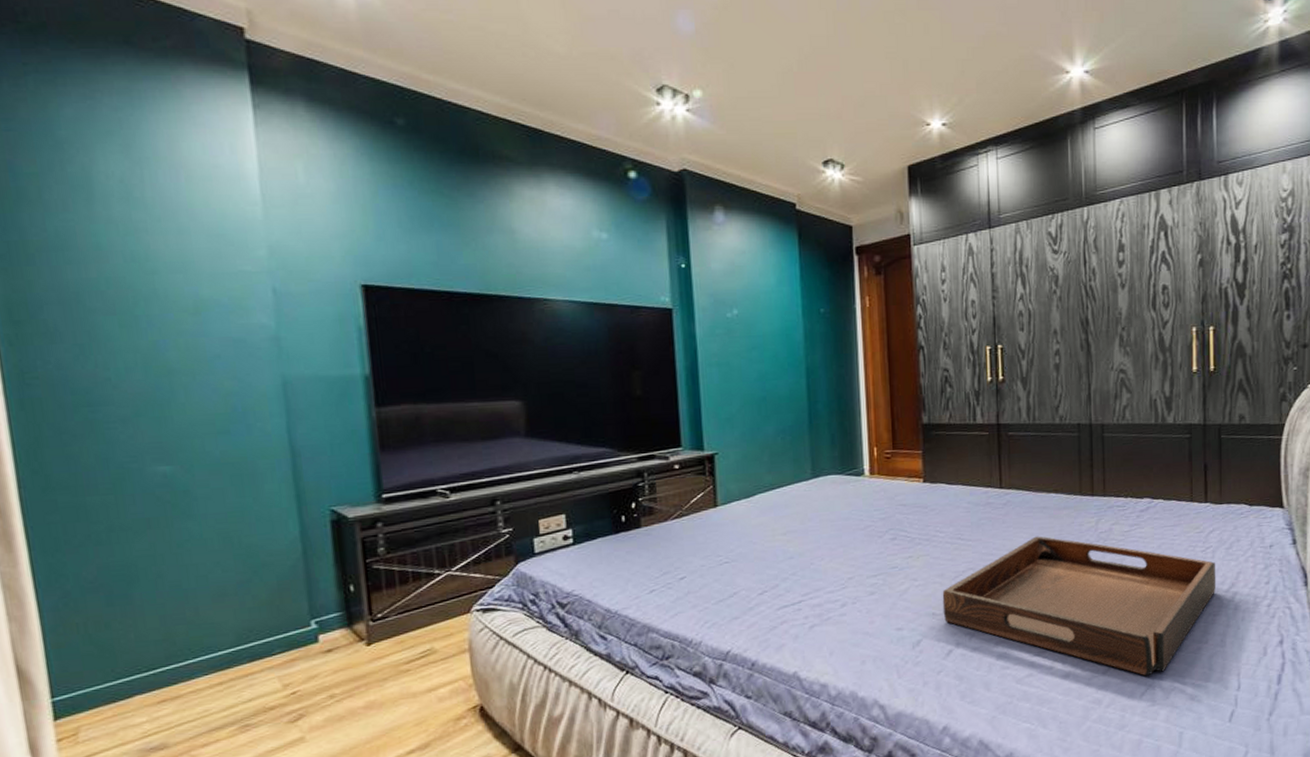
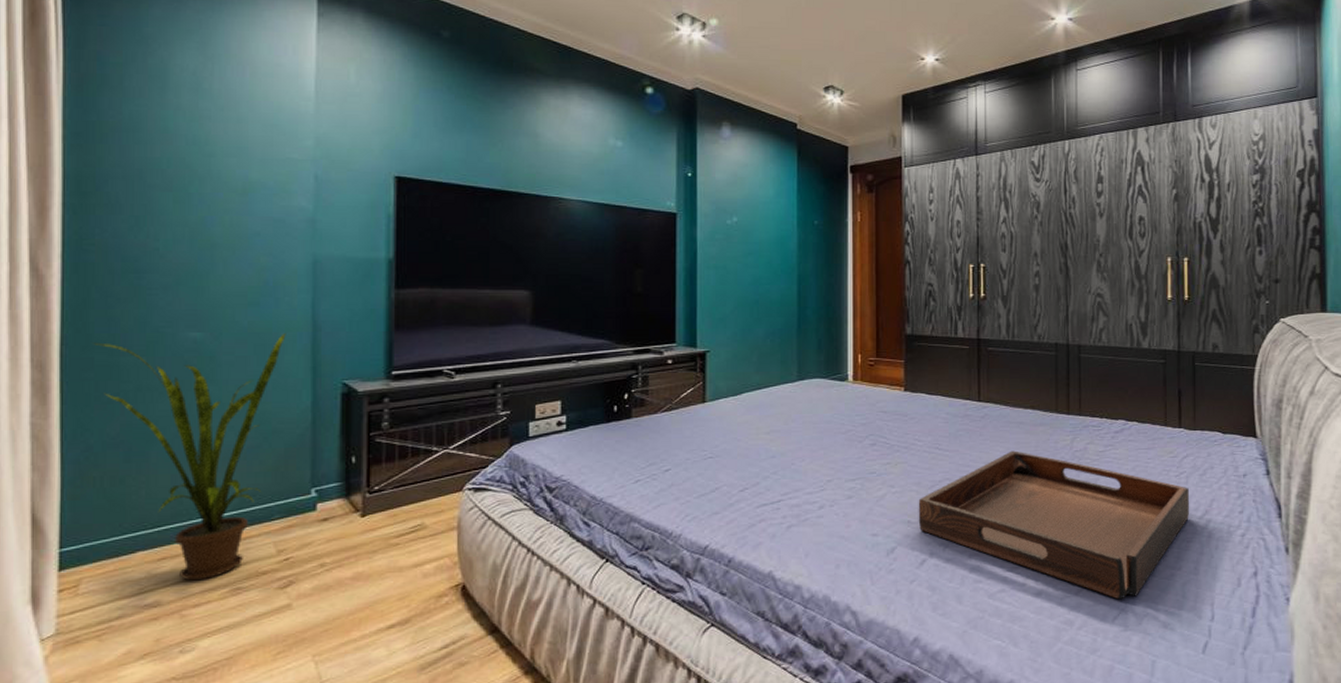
house plant: none [53,460,264,722] -> present [93,332,286,581]

